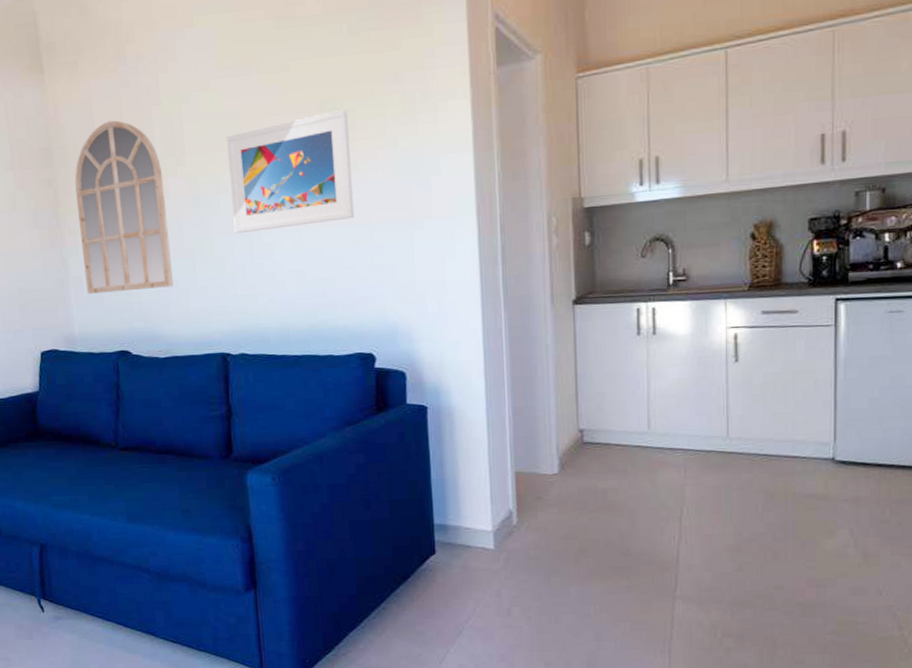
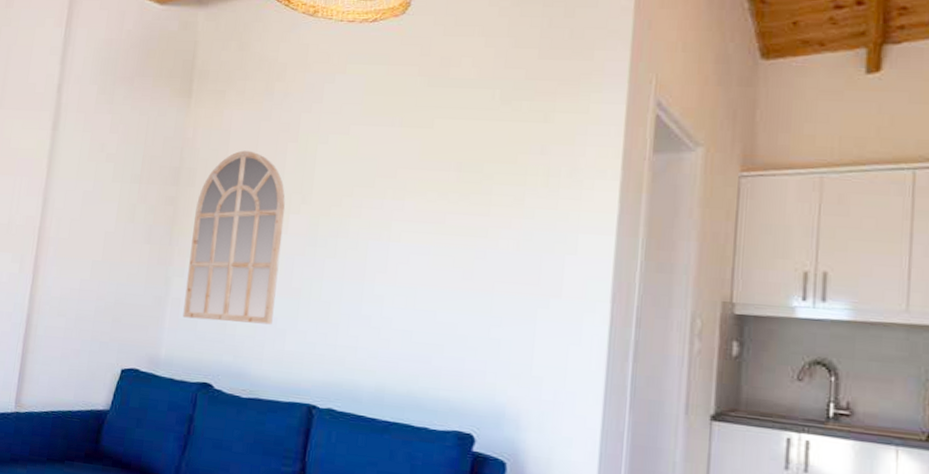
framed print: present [226,109,355,234] -> none [346,172,487,285]

